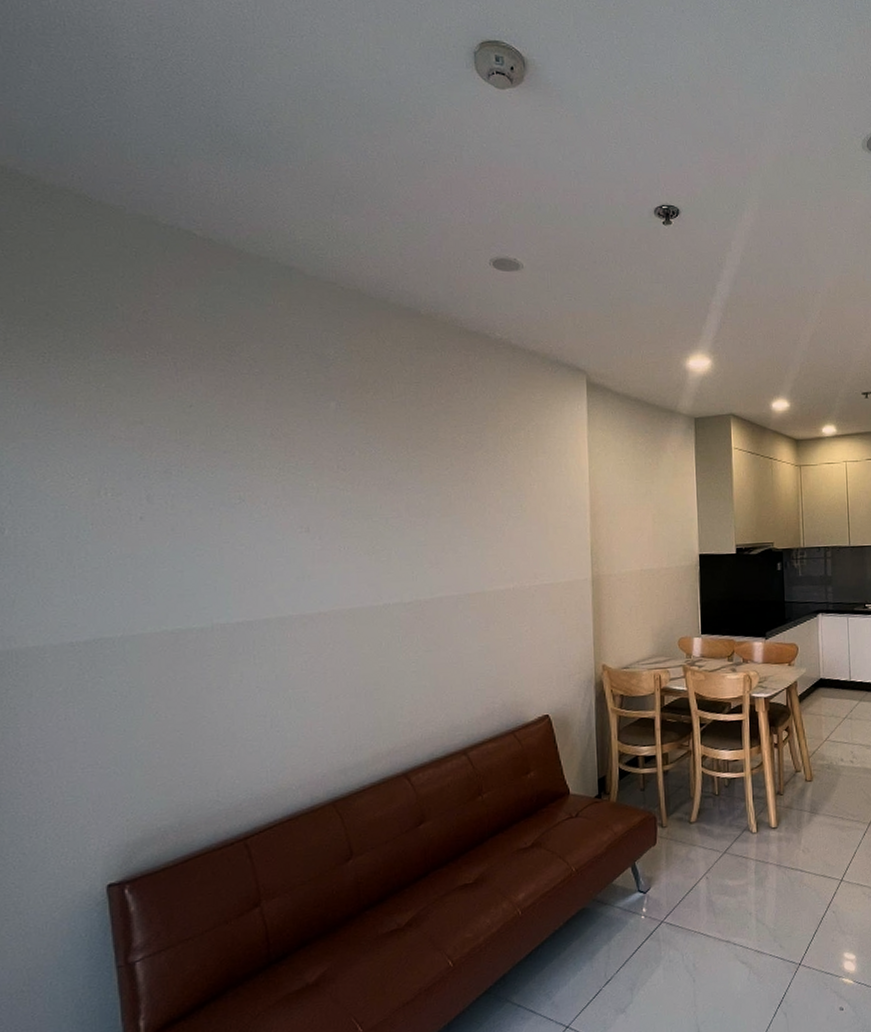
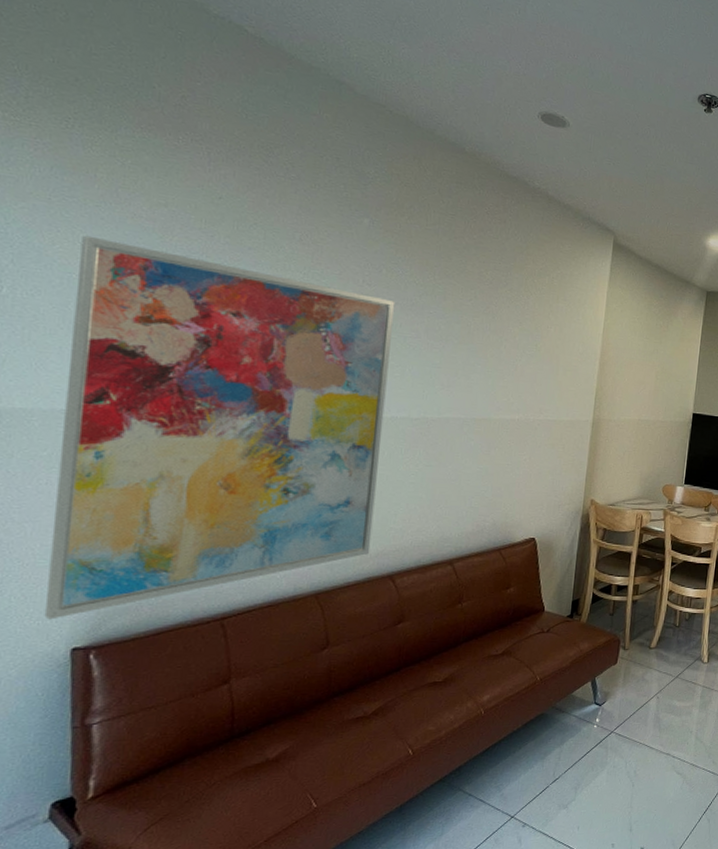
wall art: none [69,465,381,858] -> present [44,235,396,620]

